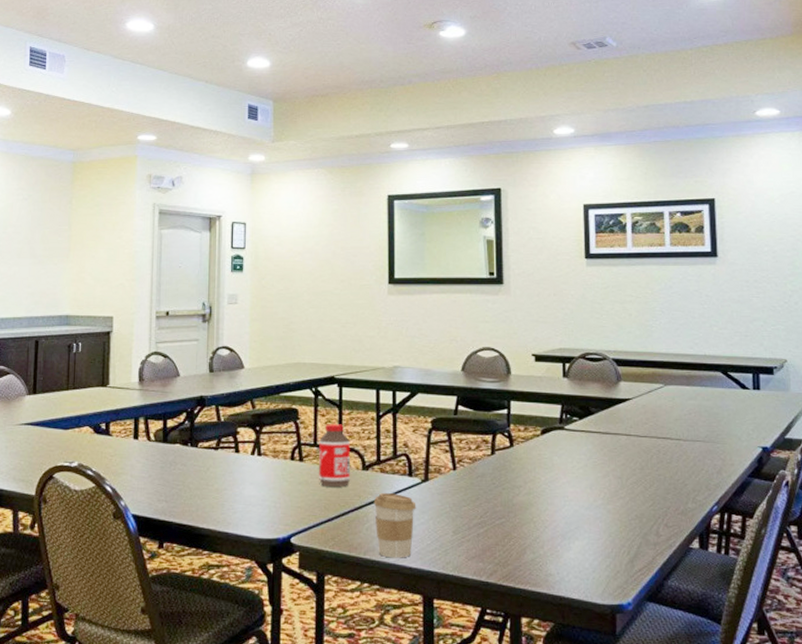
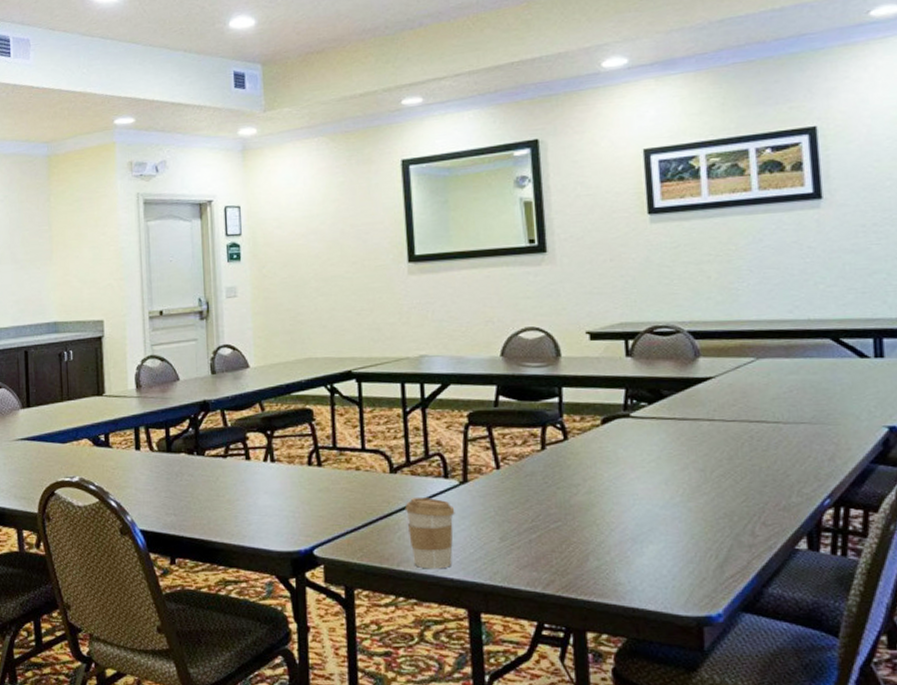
bottle: present [319,424,351,486] -> none [339,423,377,493]

